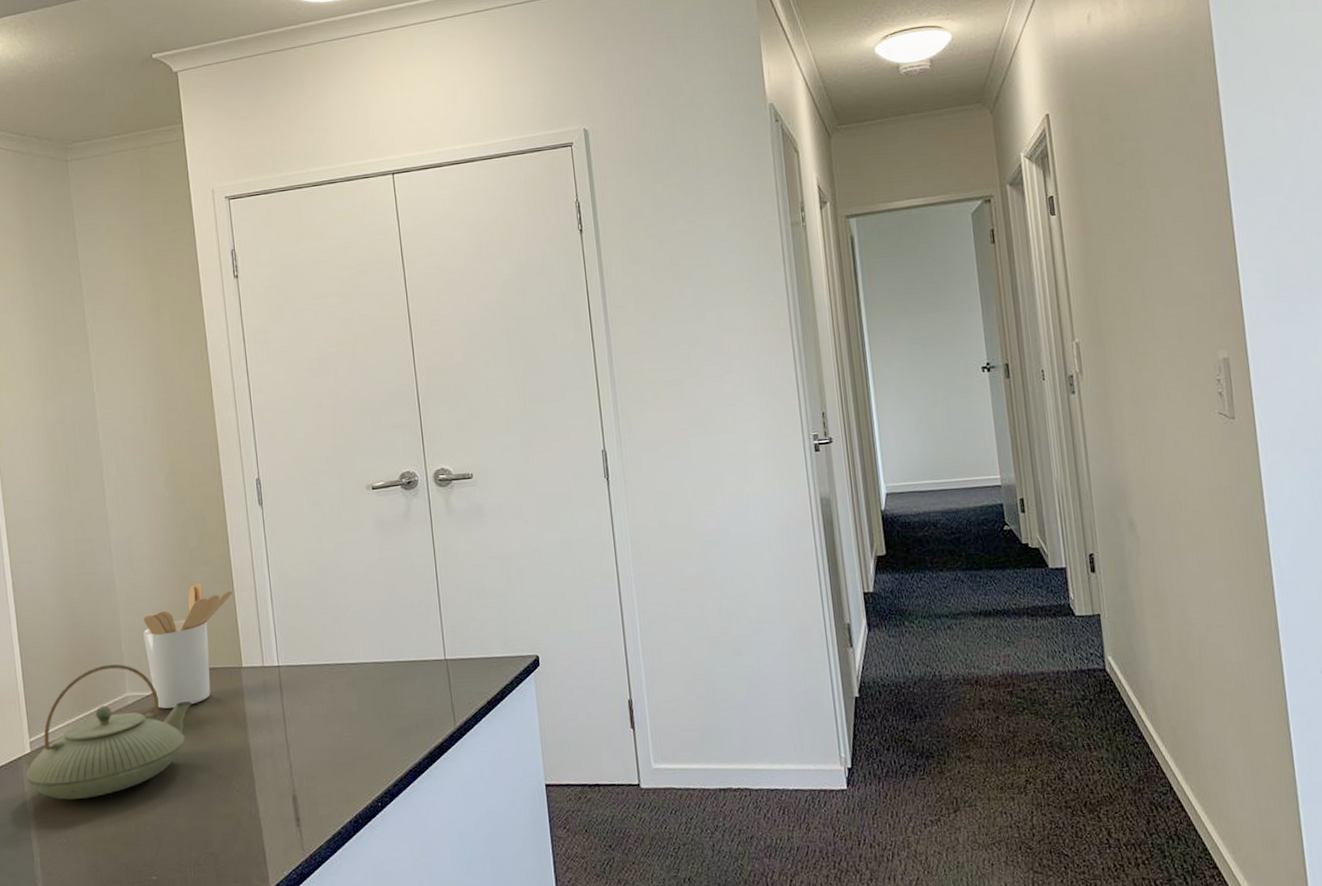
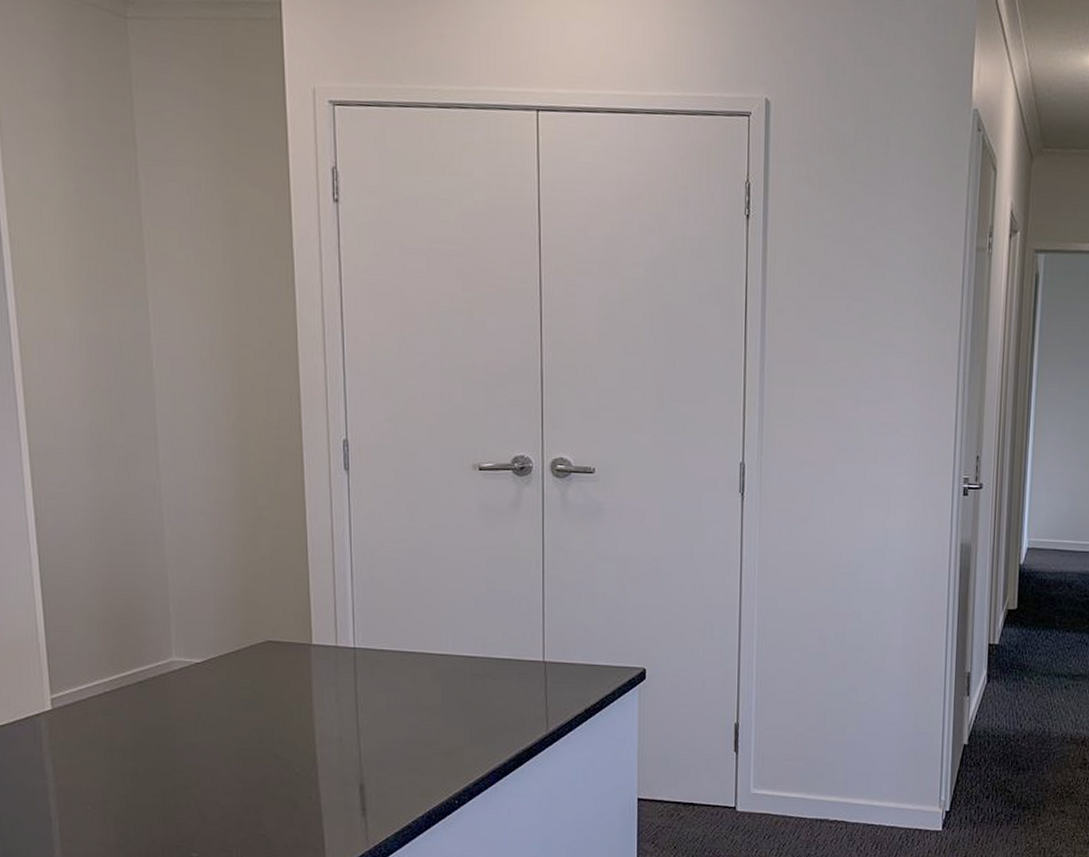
teapot: present [25,664,192,800] -> none [44,624,250,765]
utensil holder: present [142,582,233,709] -> none [195,546,306,679]

